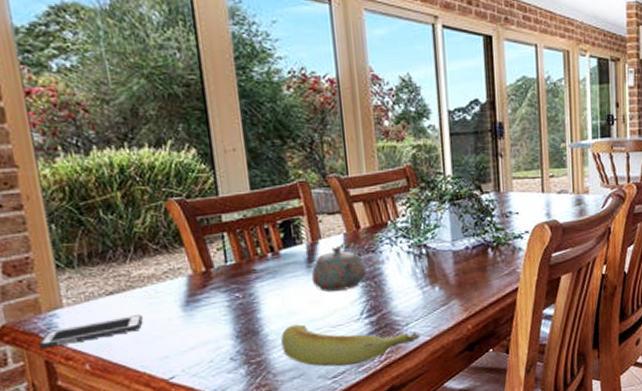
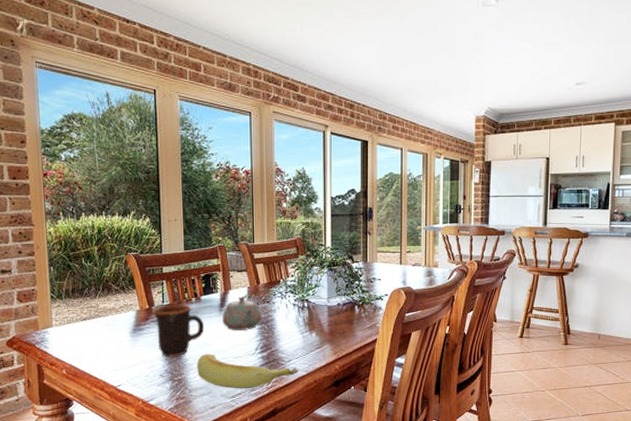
cell phone: present [39,315,143,348] -> none [35,337,103,355]
mug: none [212,262,288,334] -> present [153,304,205,357]

